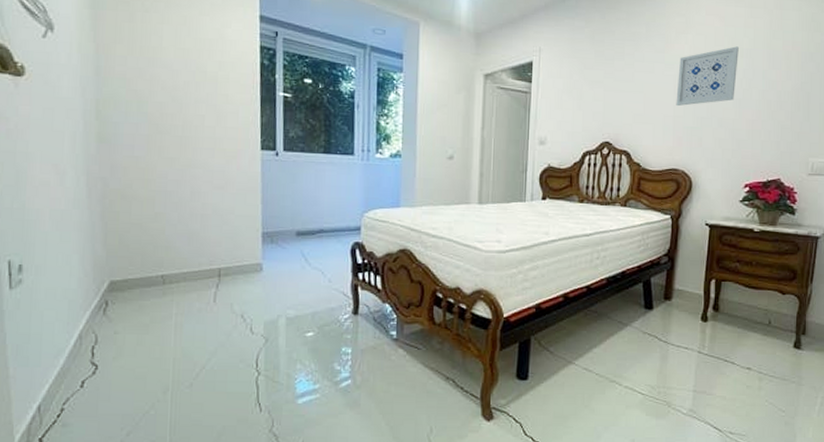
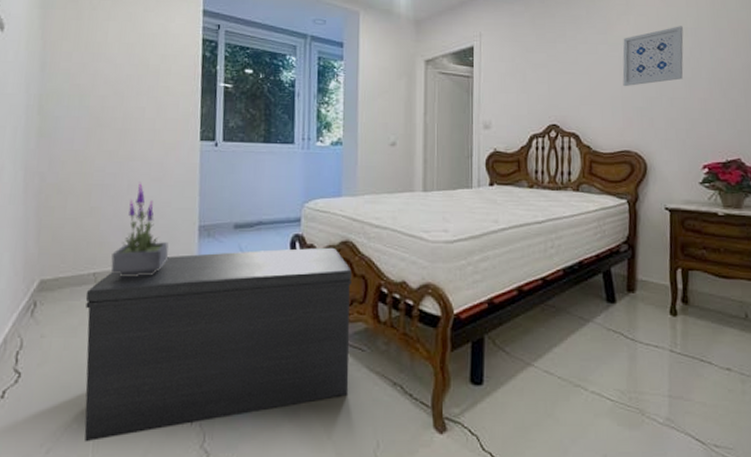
bench: none [155,254,409,427] -> present [84,247,352,442]
potted plant: none [178,189,233,280] -> present [111,181,169,277]

